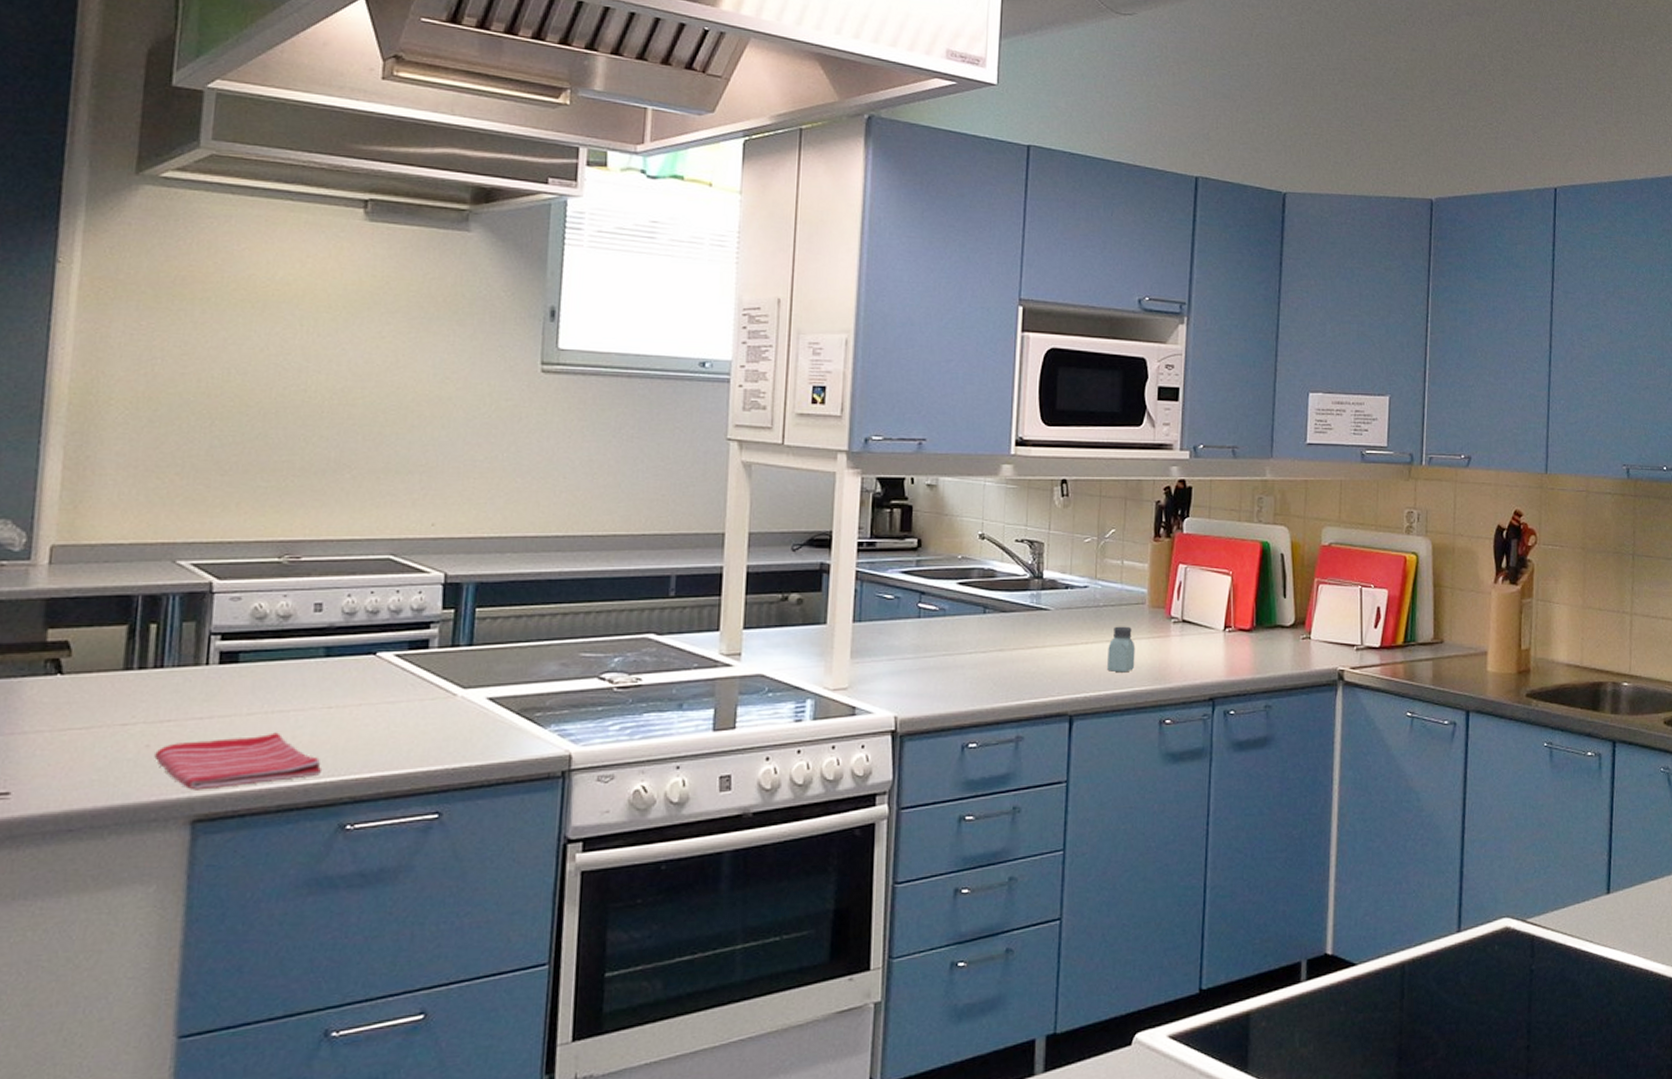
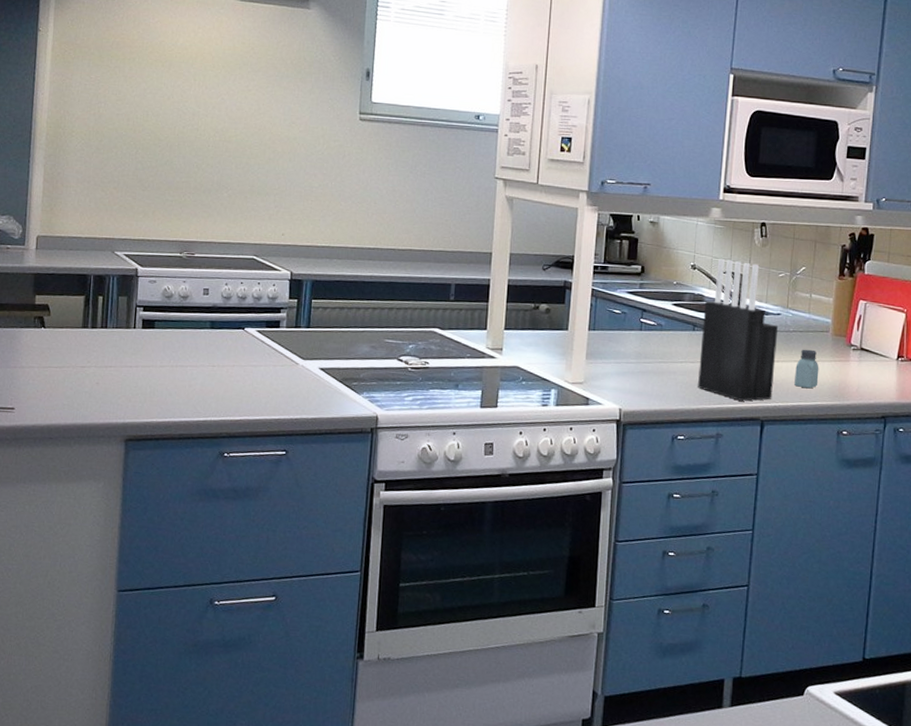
dish towel: present [154,732,323,790] -> none [102,381,209,418]
knife block: none [991,524,1086,694] -> present [698,258,779,401]

